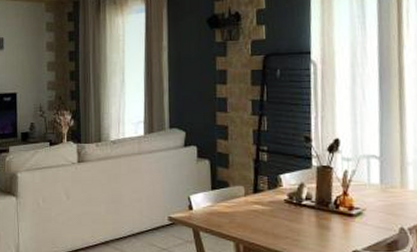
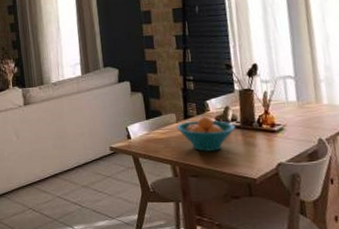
fruit bowl: none [243,192,309,231] -> present [176,116,235,152]

